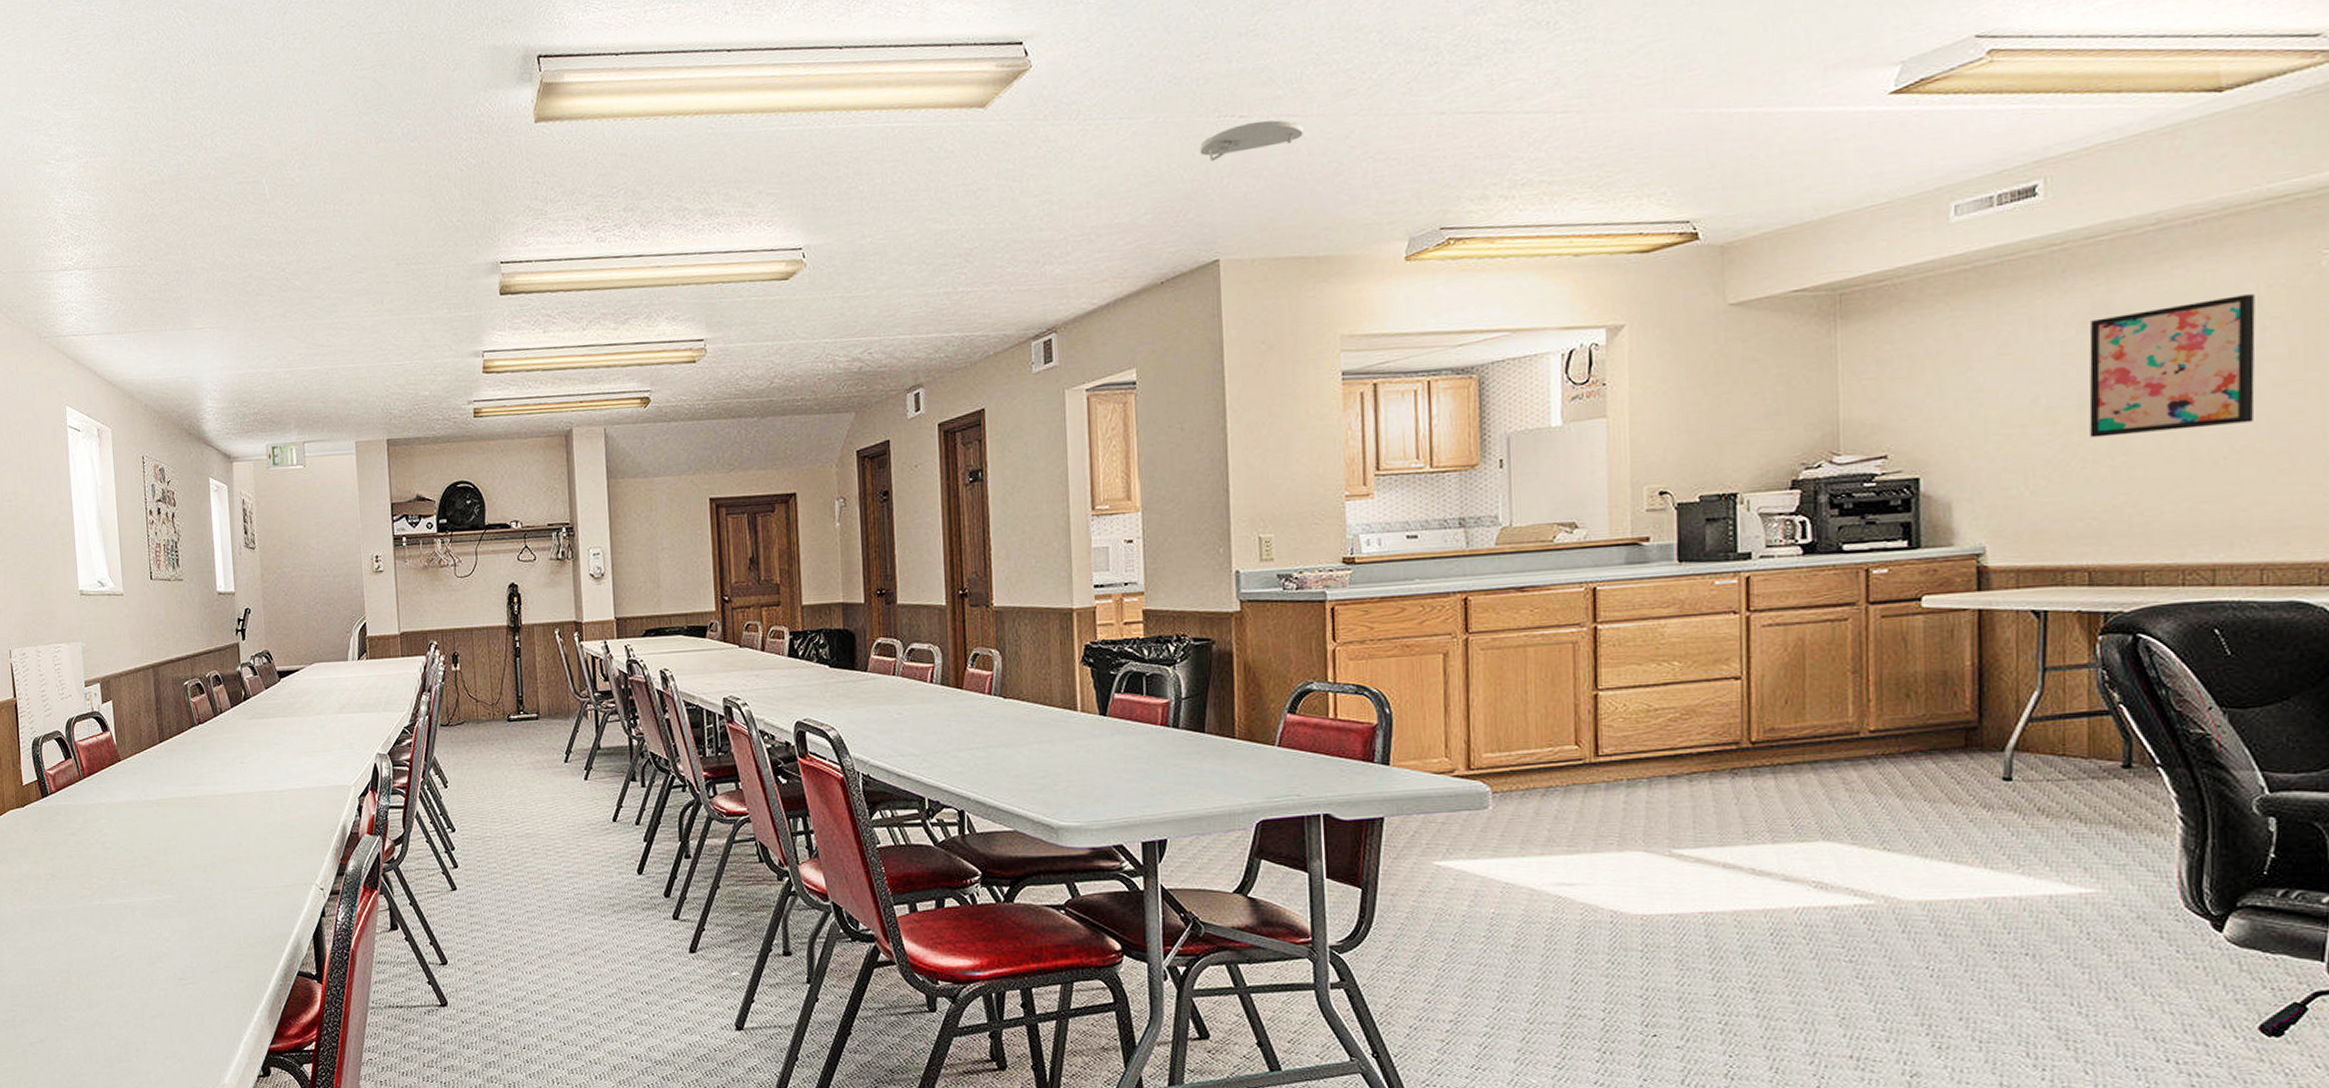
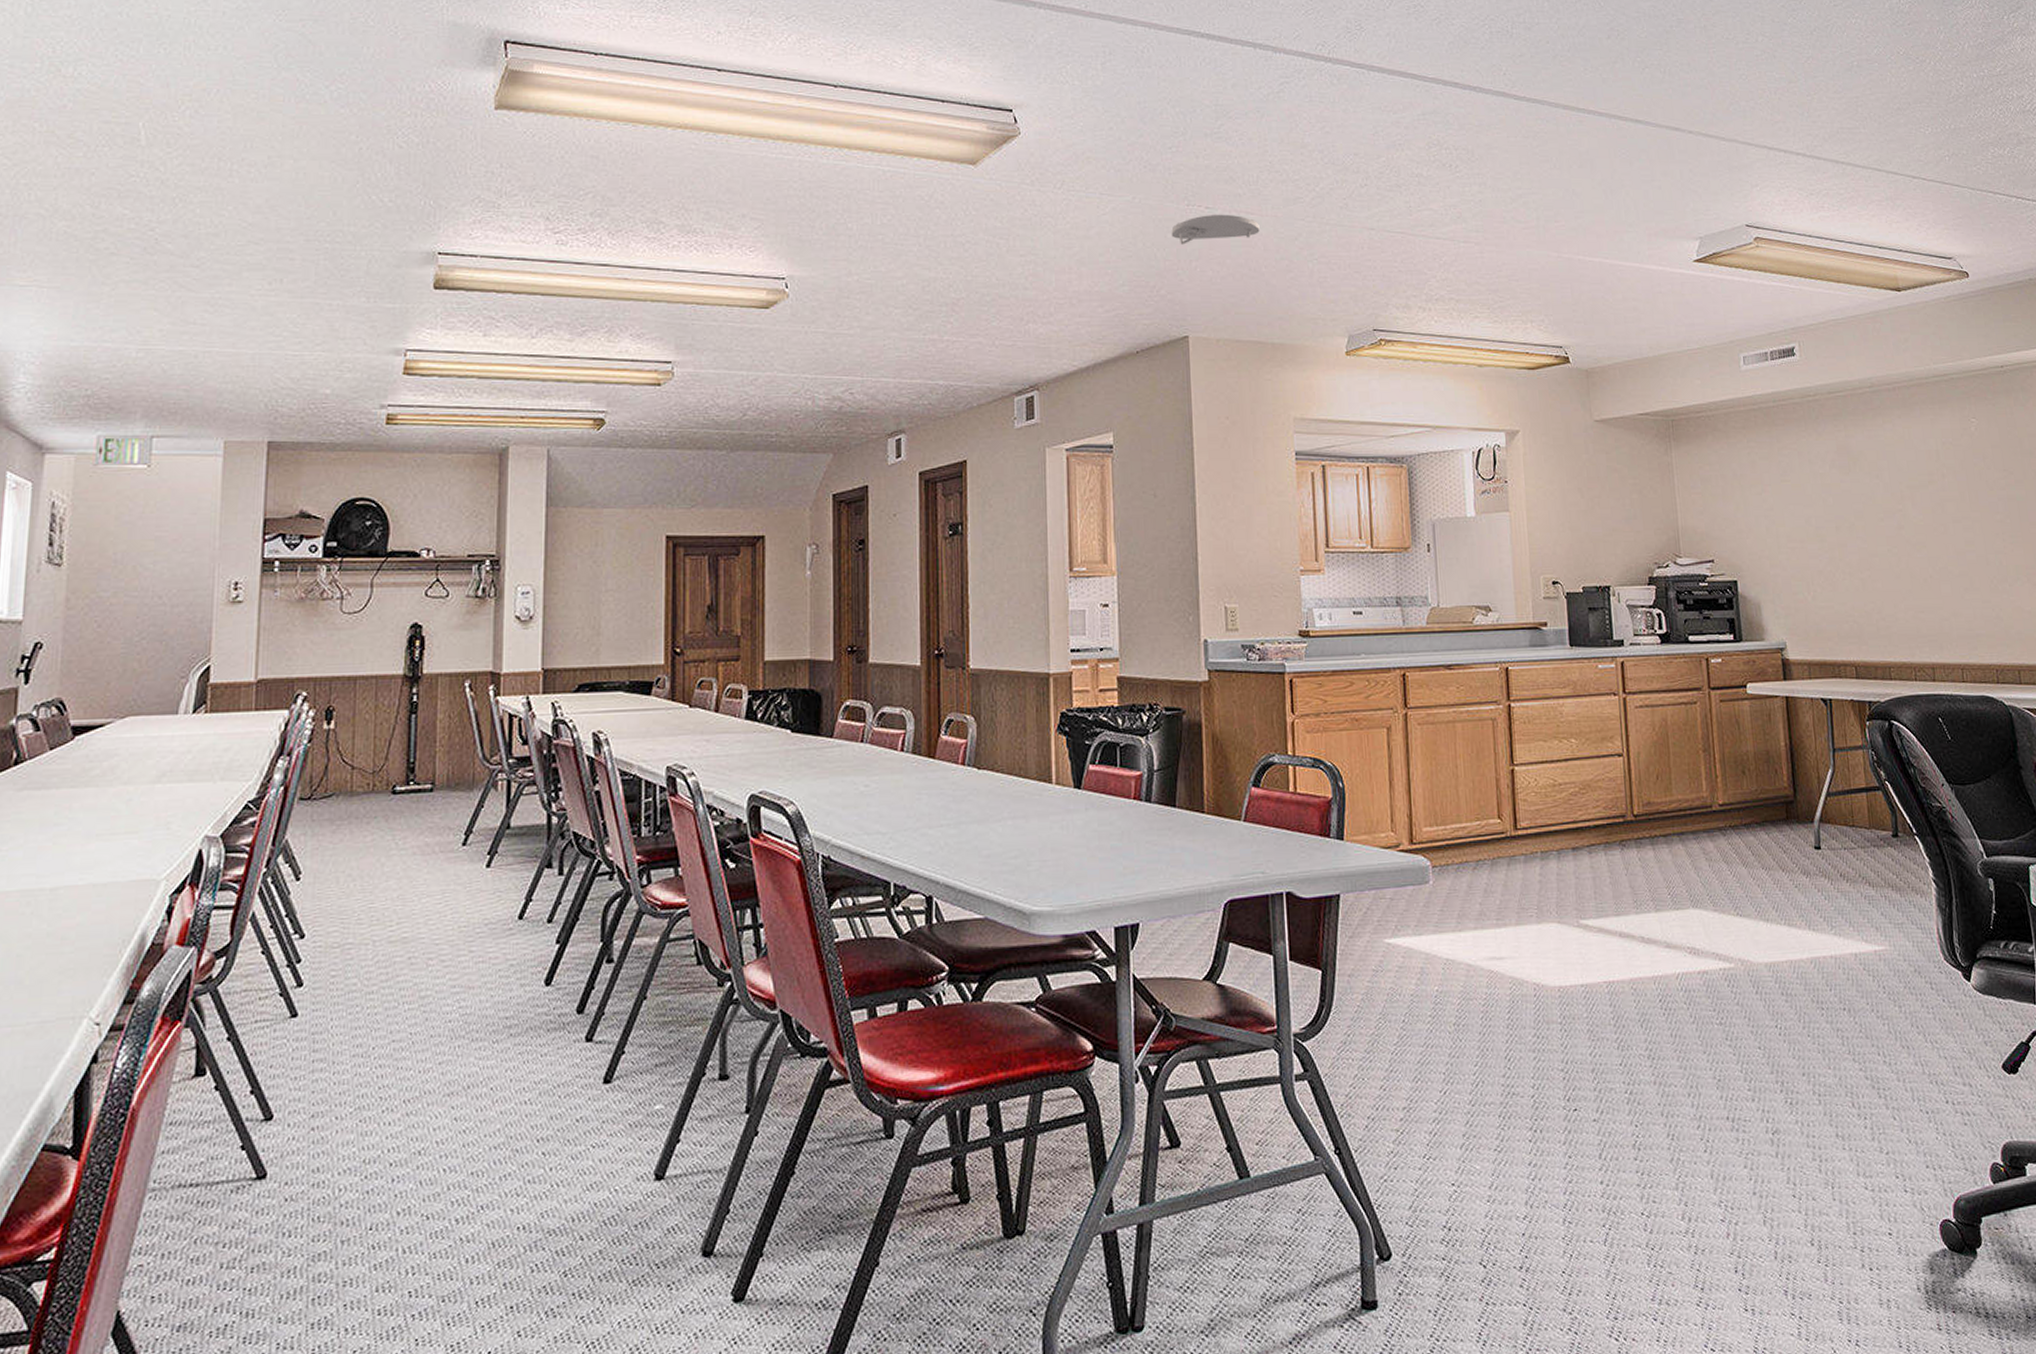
wall art: present [2089,294,2256,438] -> none [1838,448,1945,554]

